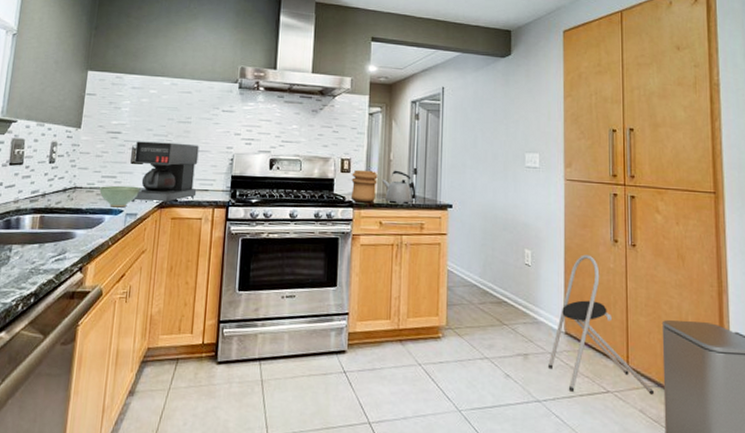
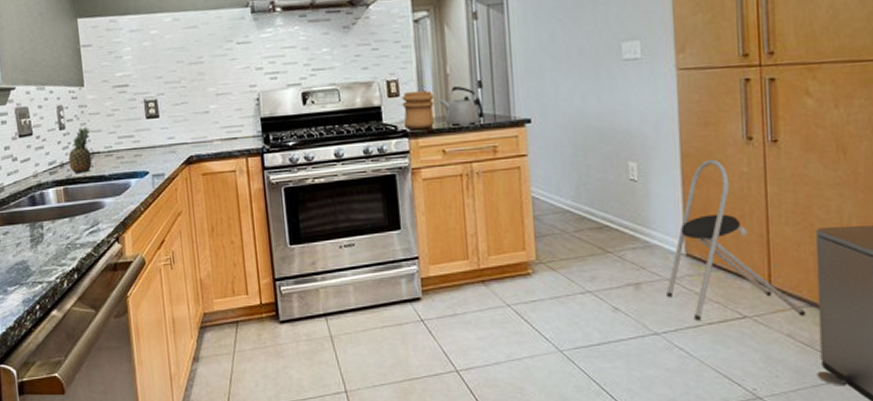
fruit: none [50,163,78,205] -> present [68,127,92,174]
bowl: present [98,185,141,208] -> none [117,143,163,170]
coffee maker: present [132,141,199,205] -> none [147,87,225,161]

